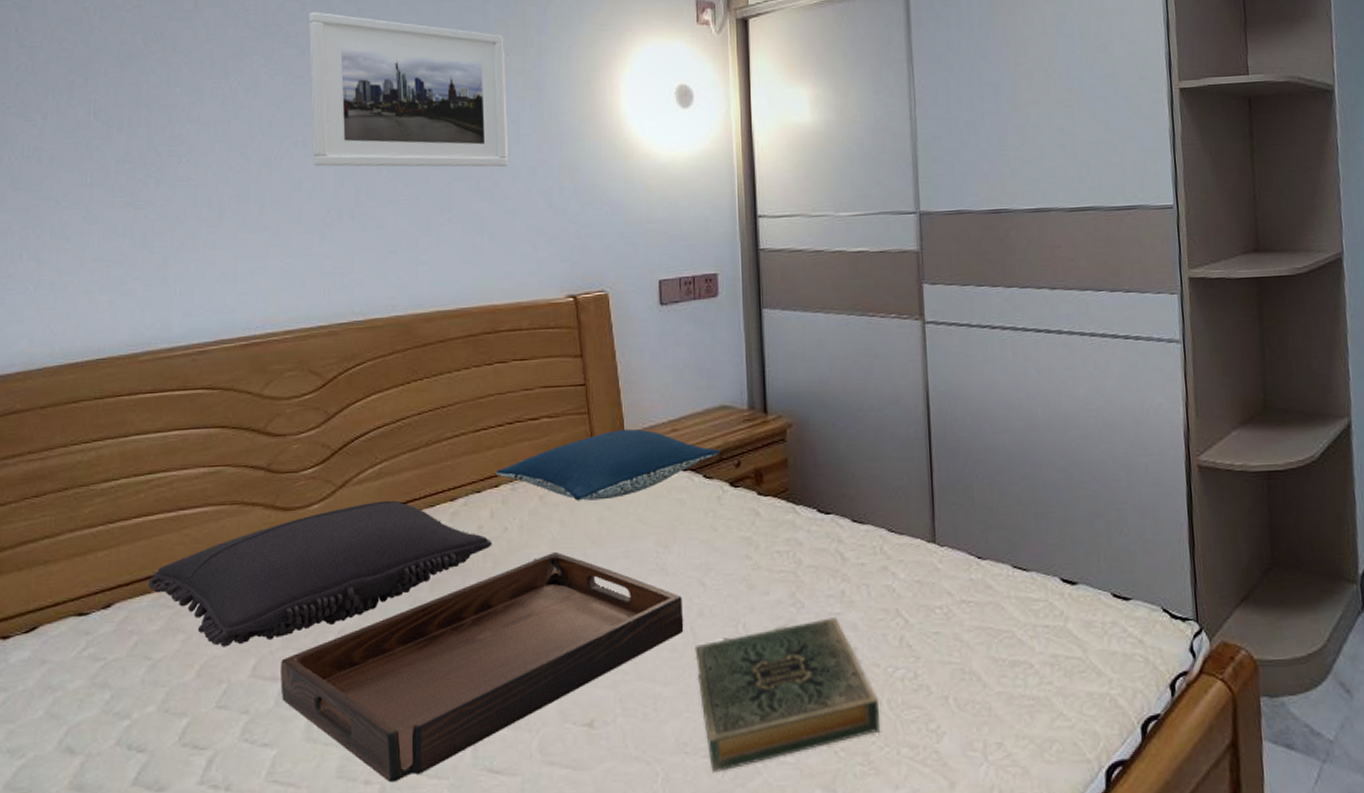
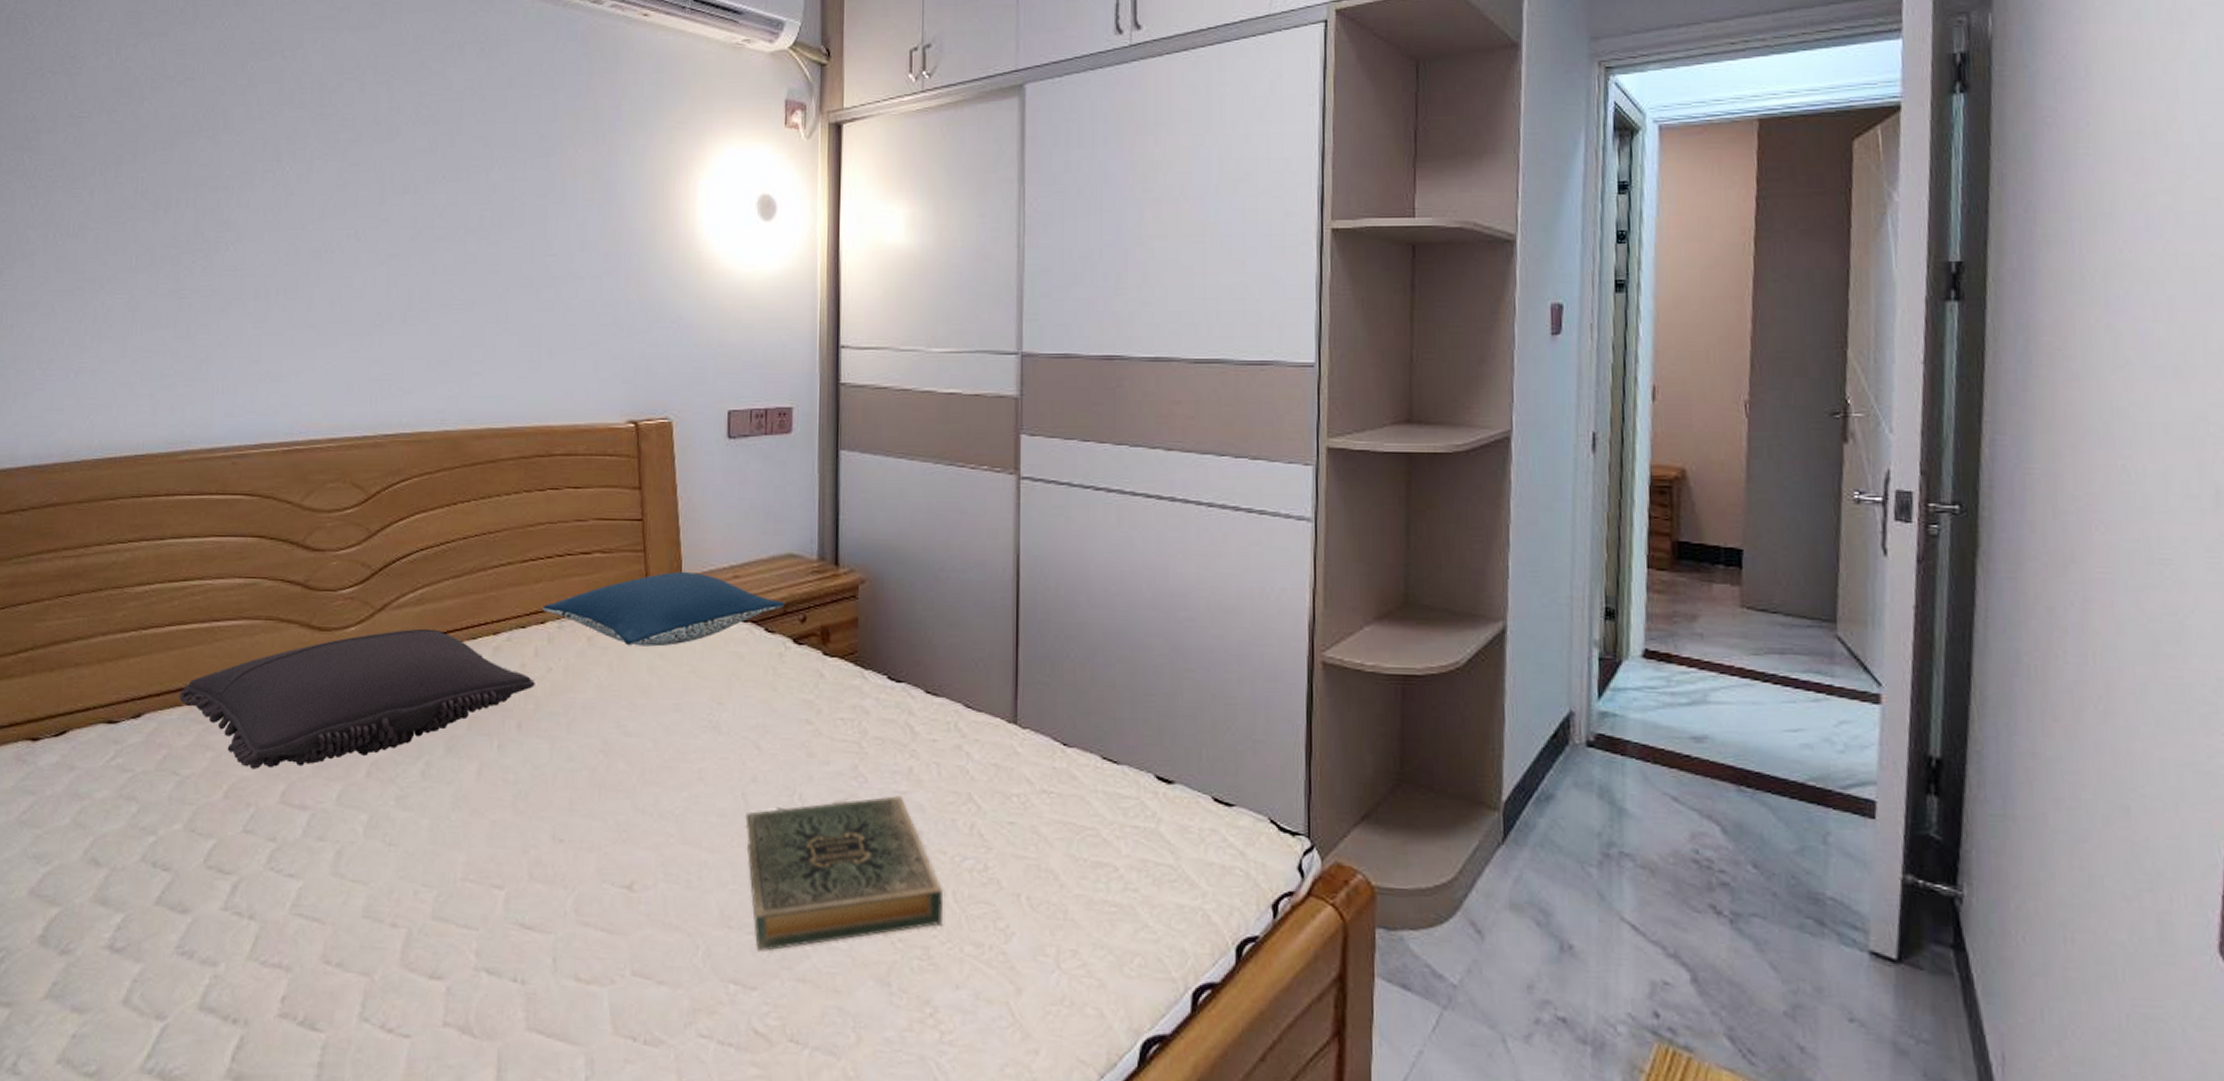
serving tray: present [280,551,684,783] -> none [309,698,736,928]
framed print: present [308,12,509,167] -> none [365,94,574,274]

